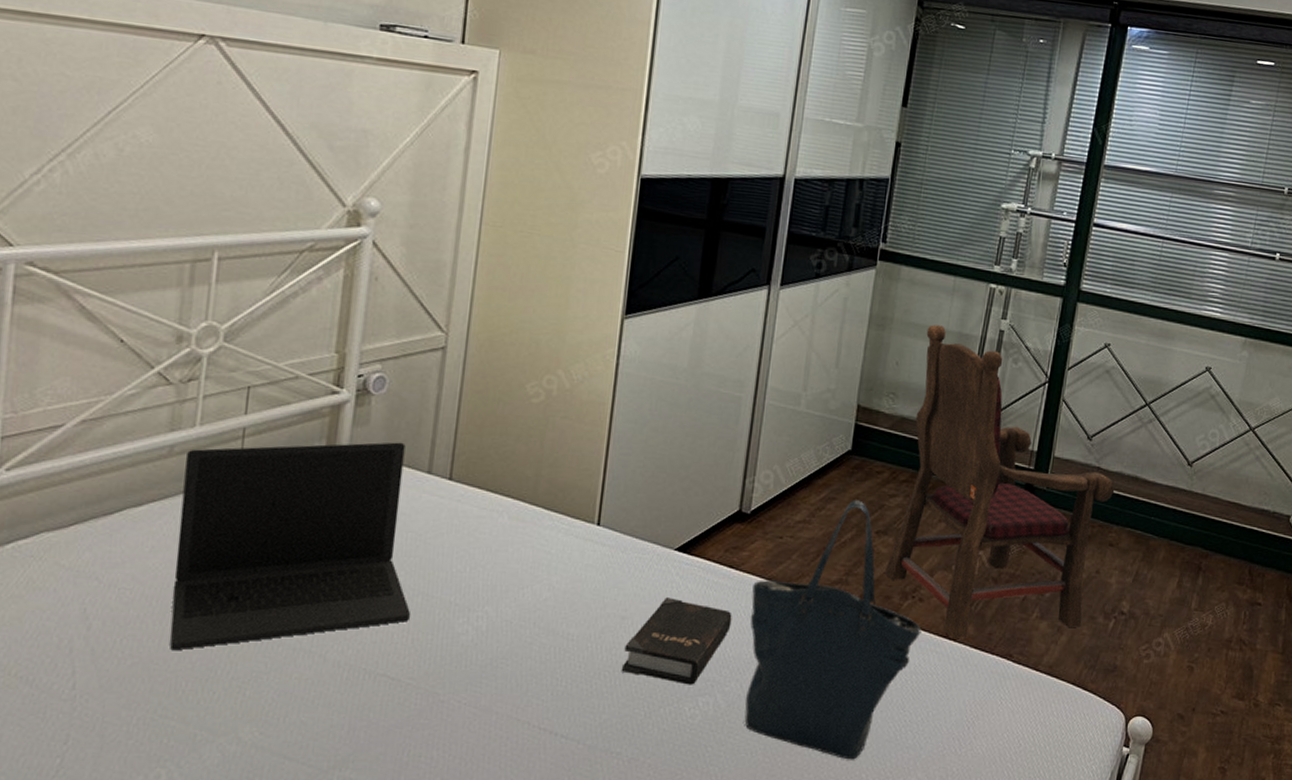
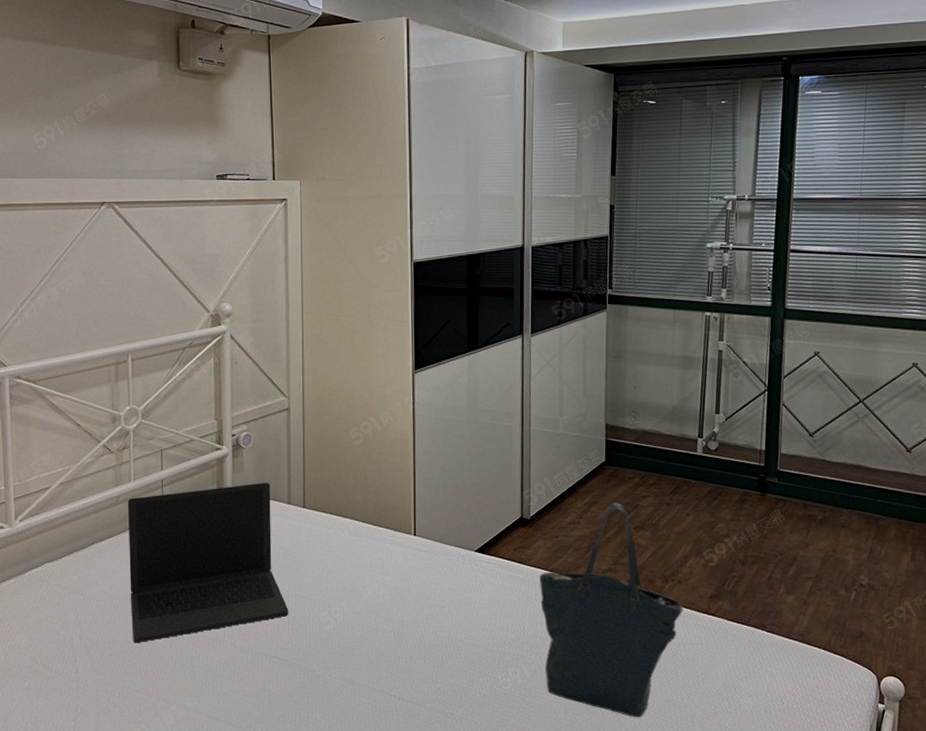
hardback book: present [621,597,732,685] -> none [445,589,526,659]
armchair: present [884,325,1115,639] -> none [645,352,841,614]

